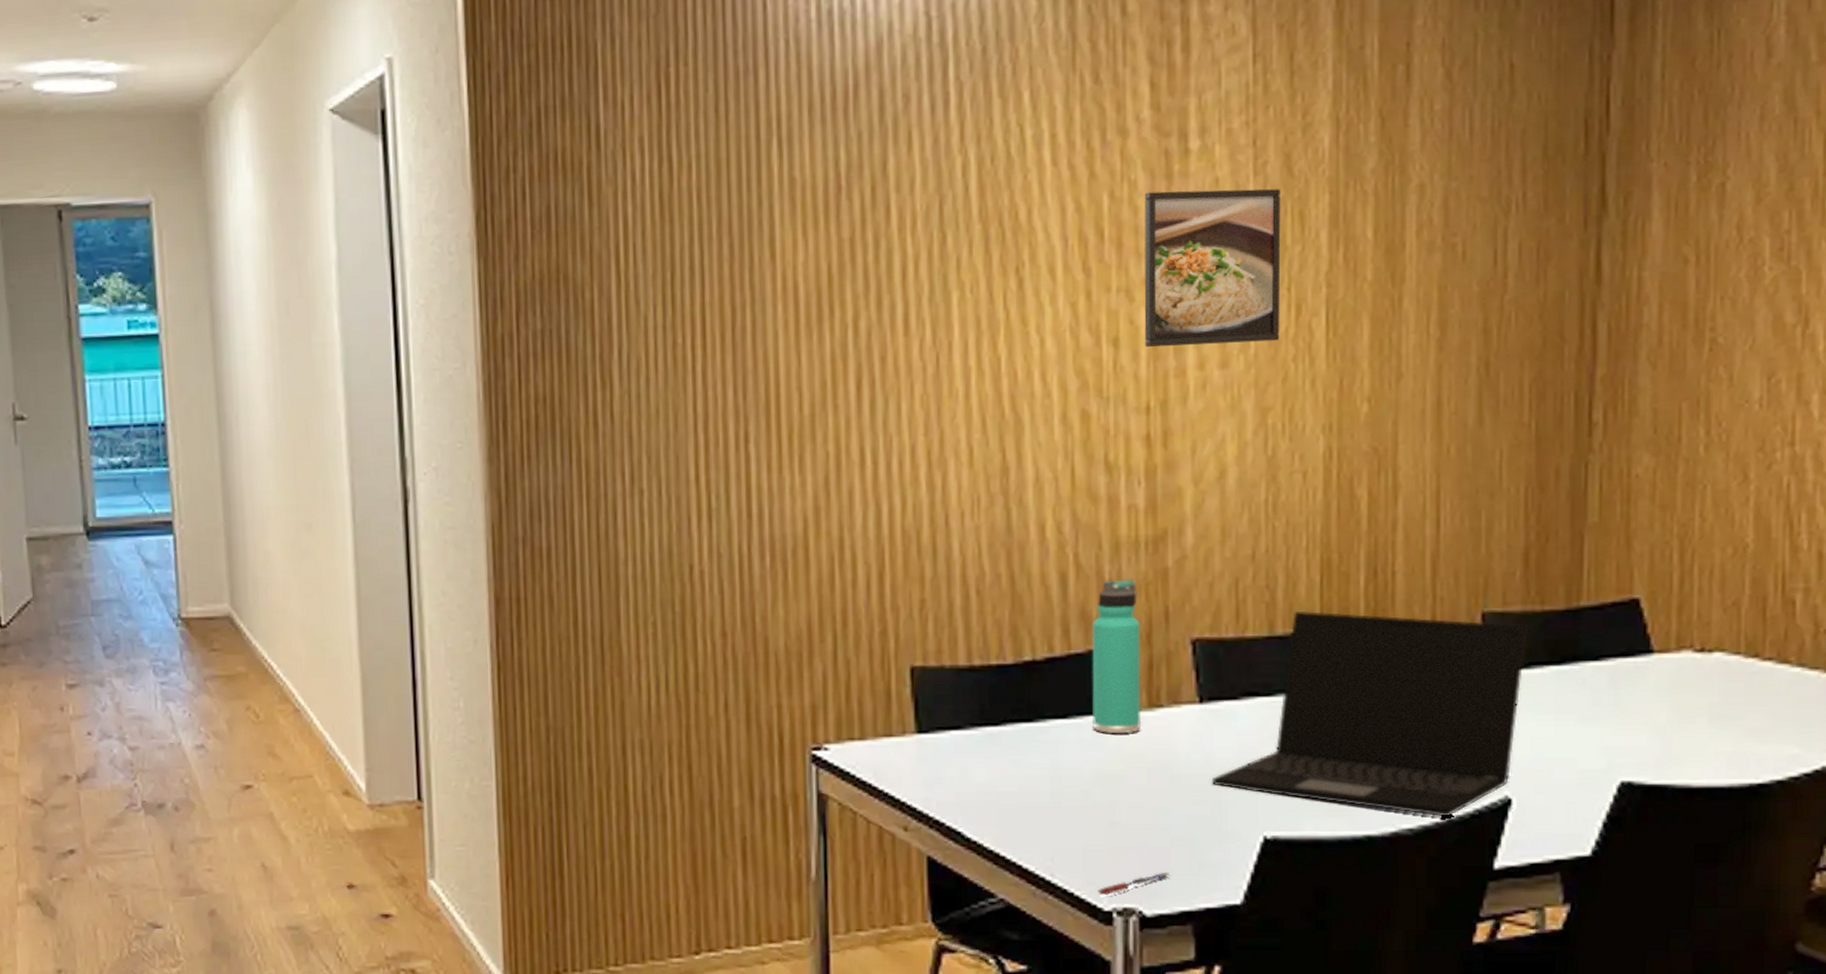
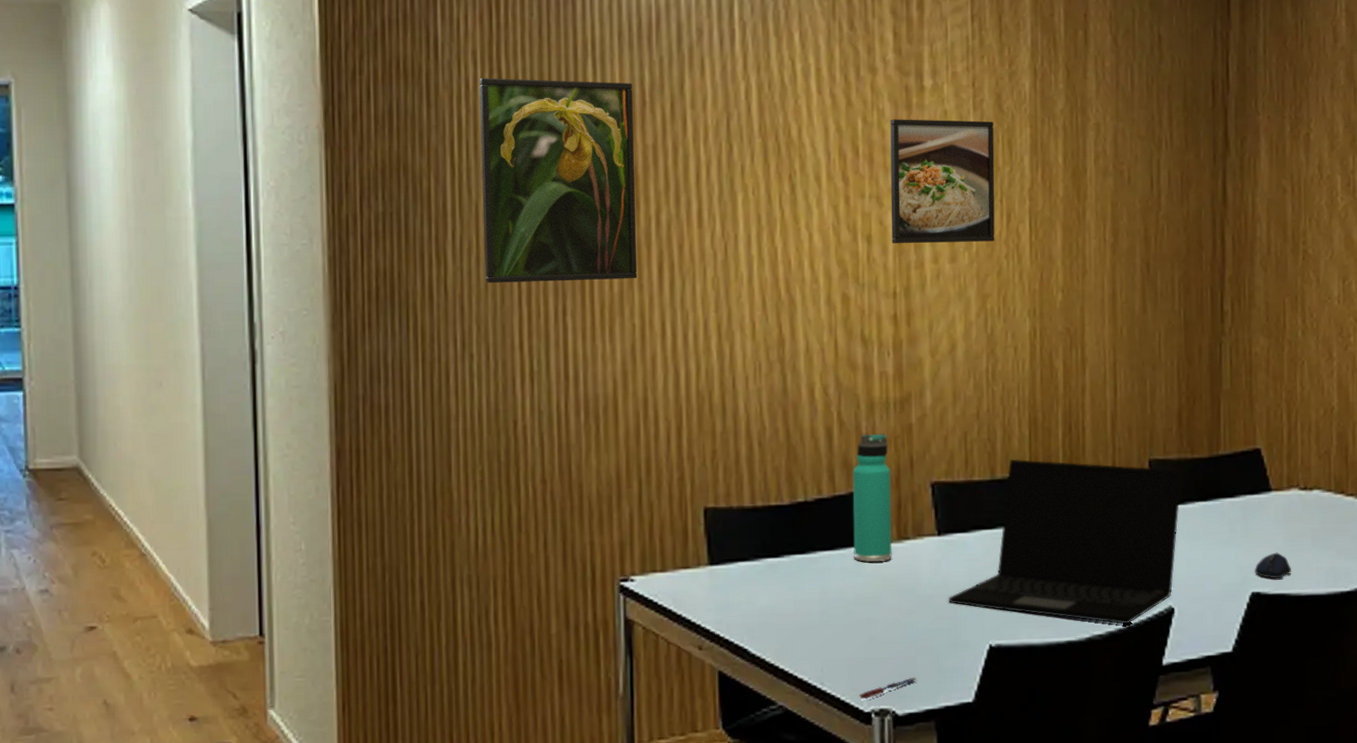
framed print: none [647,165,832,407] -> present [479,78,638,283]
computer mouse: none [1626,732,1678,766] -> present [1255,552,1291,579]

